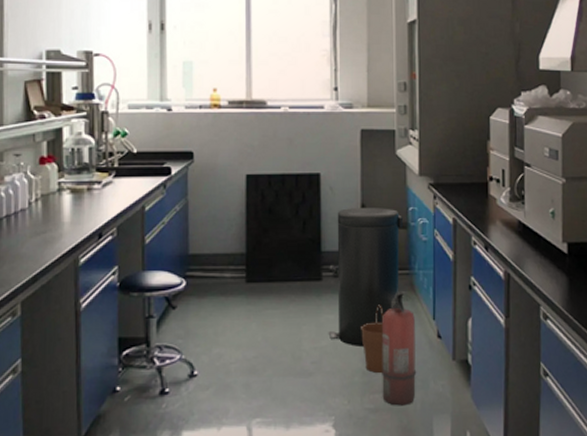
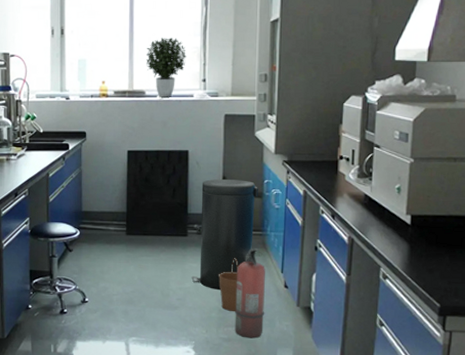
potted plant: none [267,38,314,109] -> present [146,38,186,97]

